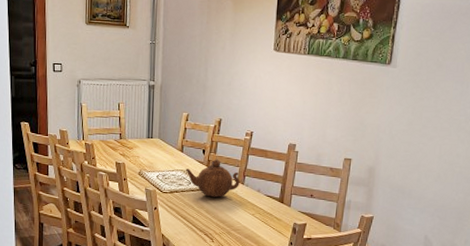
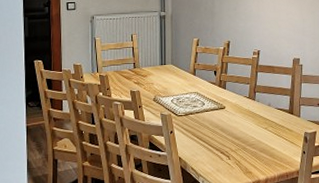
teapot: present [185,158,240,197] -> none [198,78,251,115]

